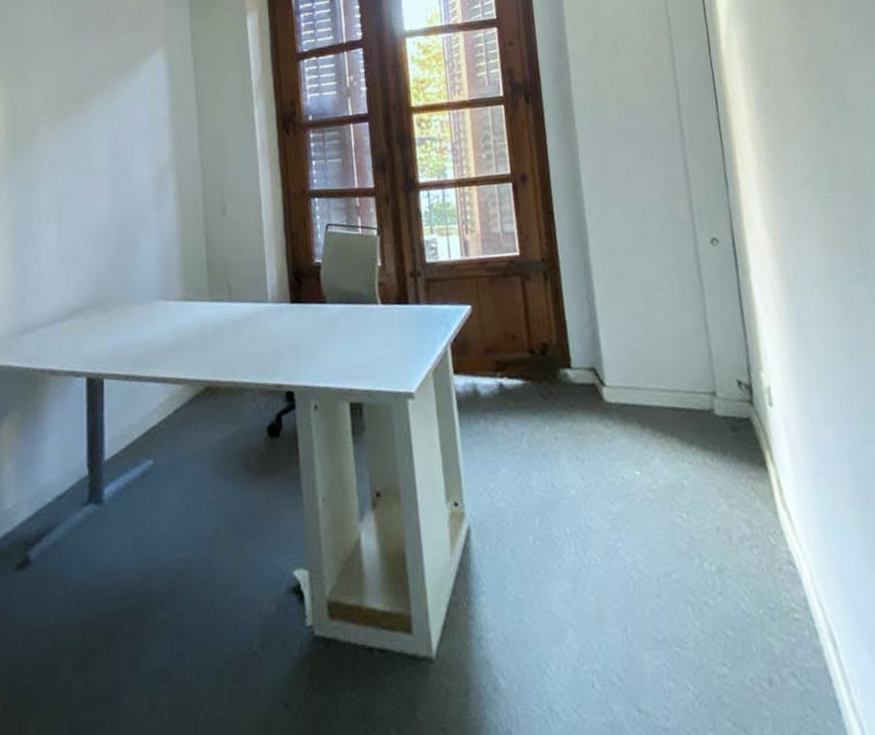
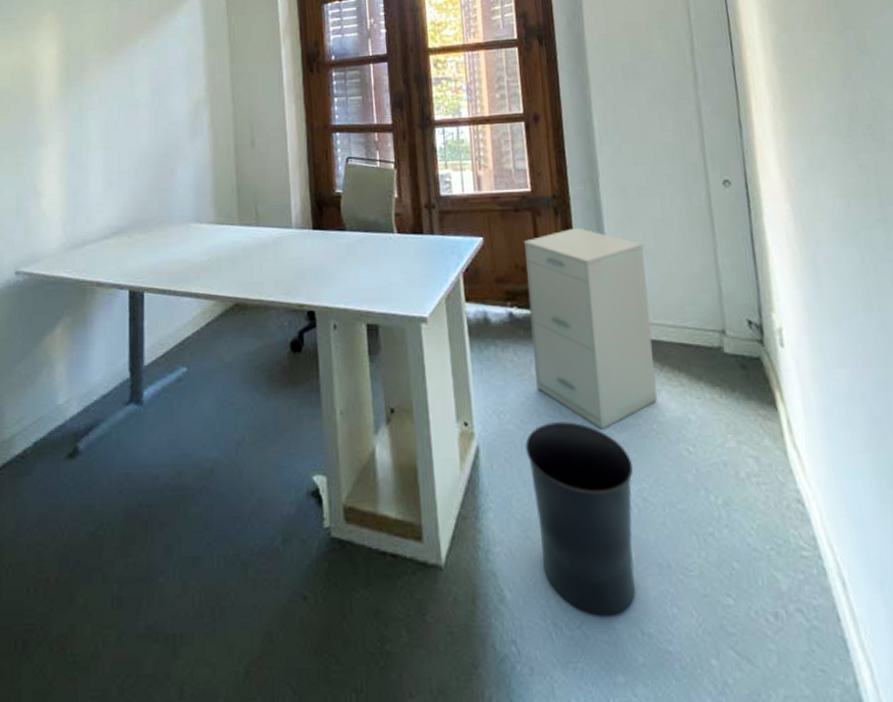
filing cabinet: none [512,291,651,501] -> present [523,227,658,429]
waste bin: none [518,495,632,698] -> present [525,422,635,616]

